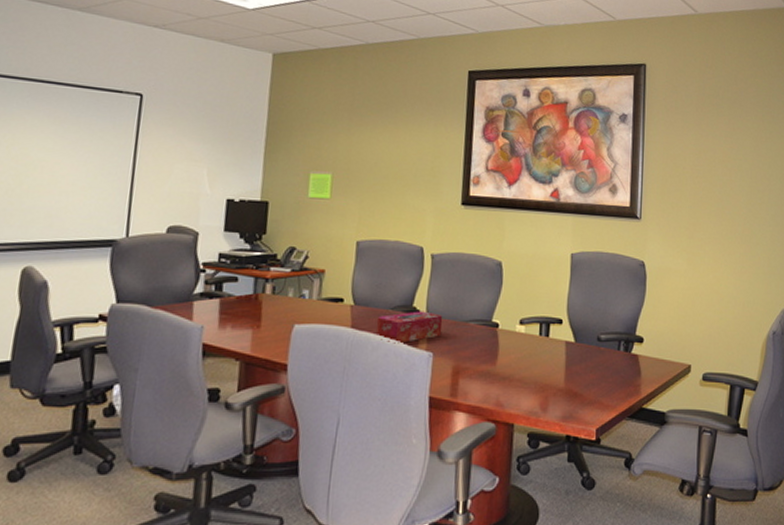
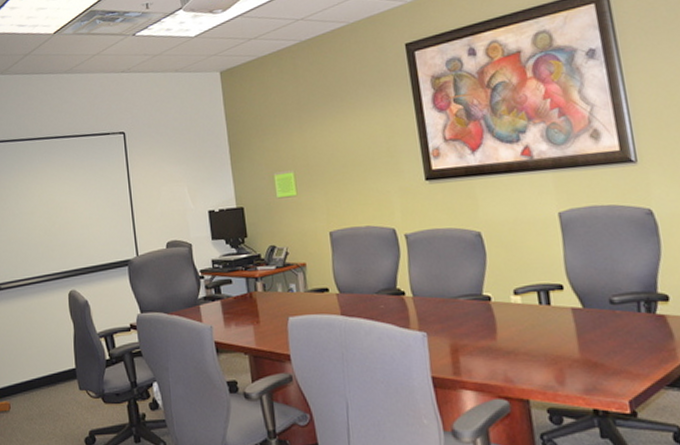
tissue box: present [377,311,443,344] -> none [365,291,432,327]

